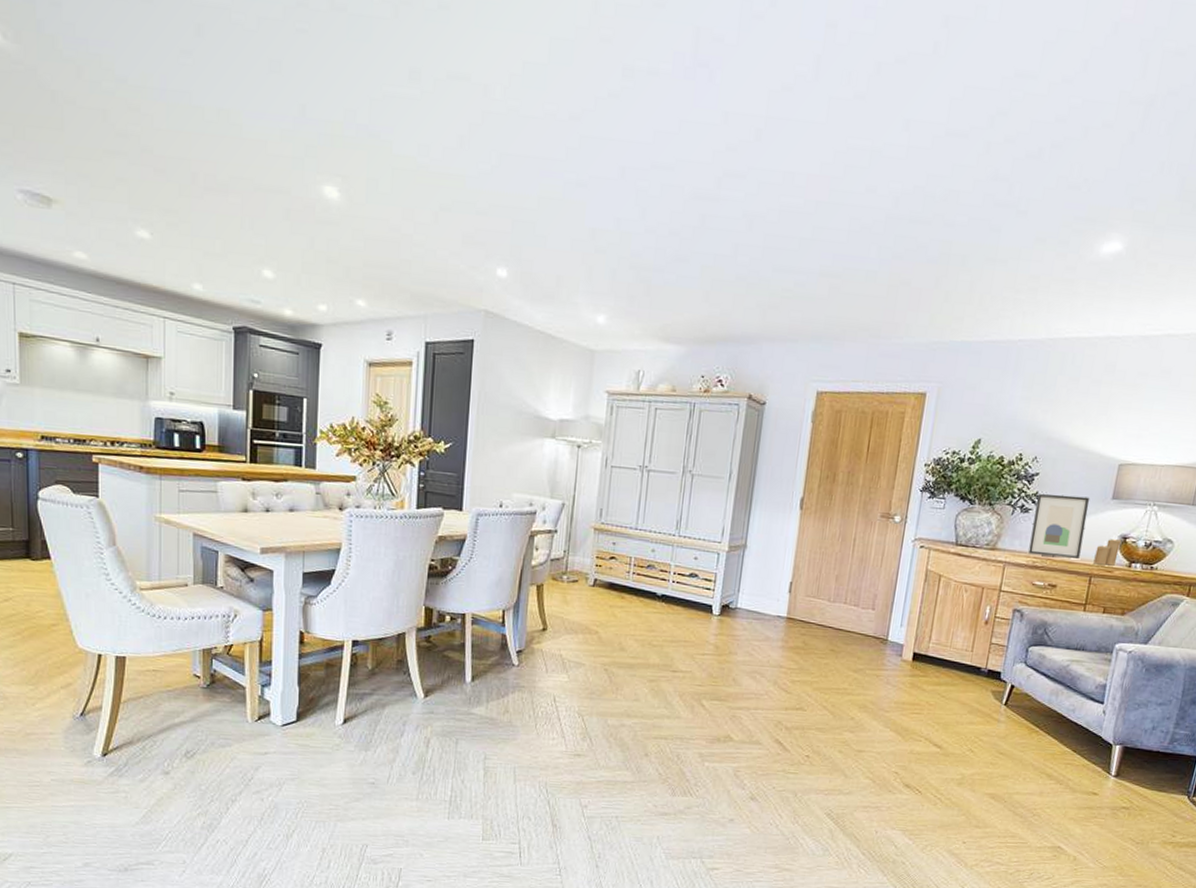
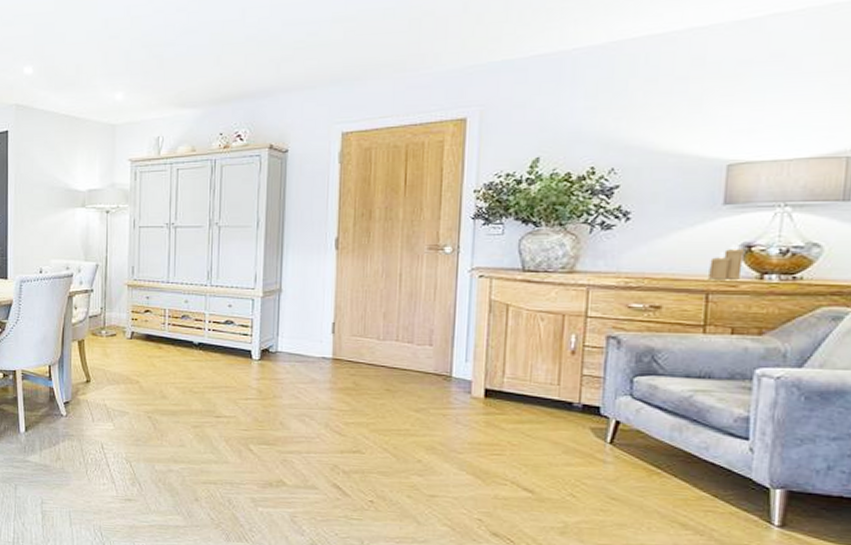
picture frame: present [1028,494,1090,560] -> none [618,205,693,276]

